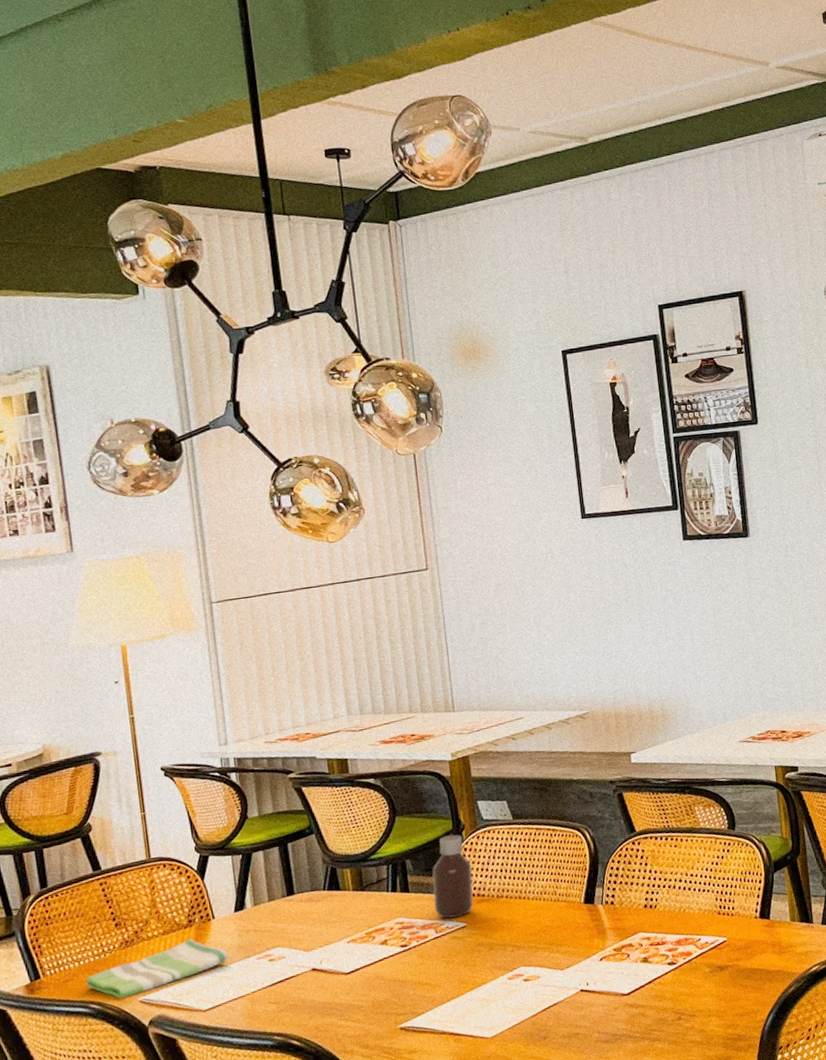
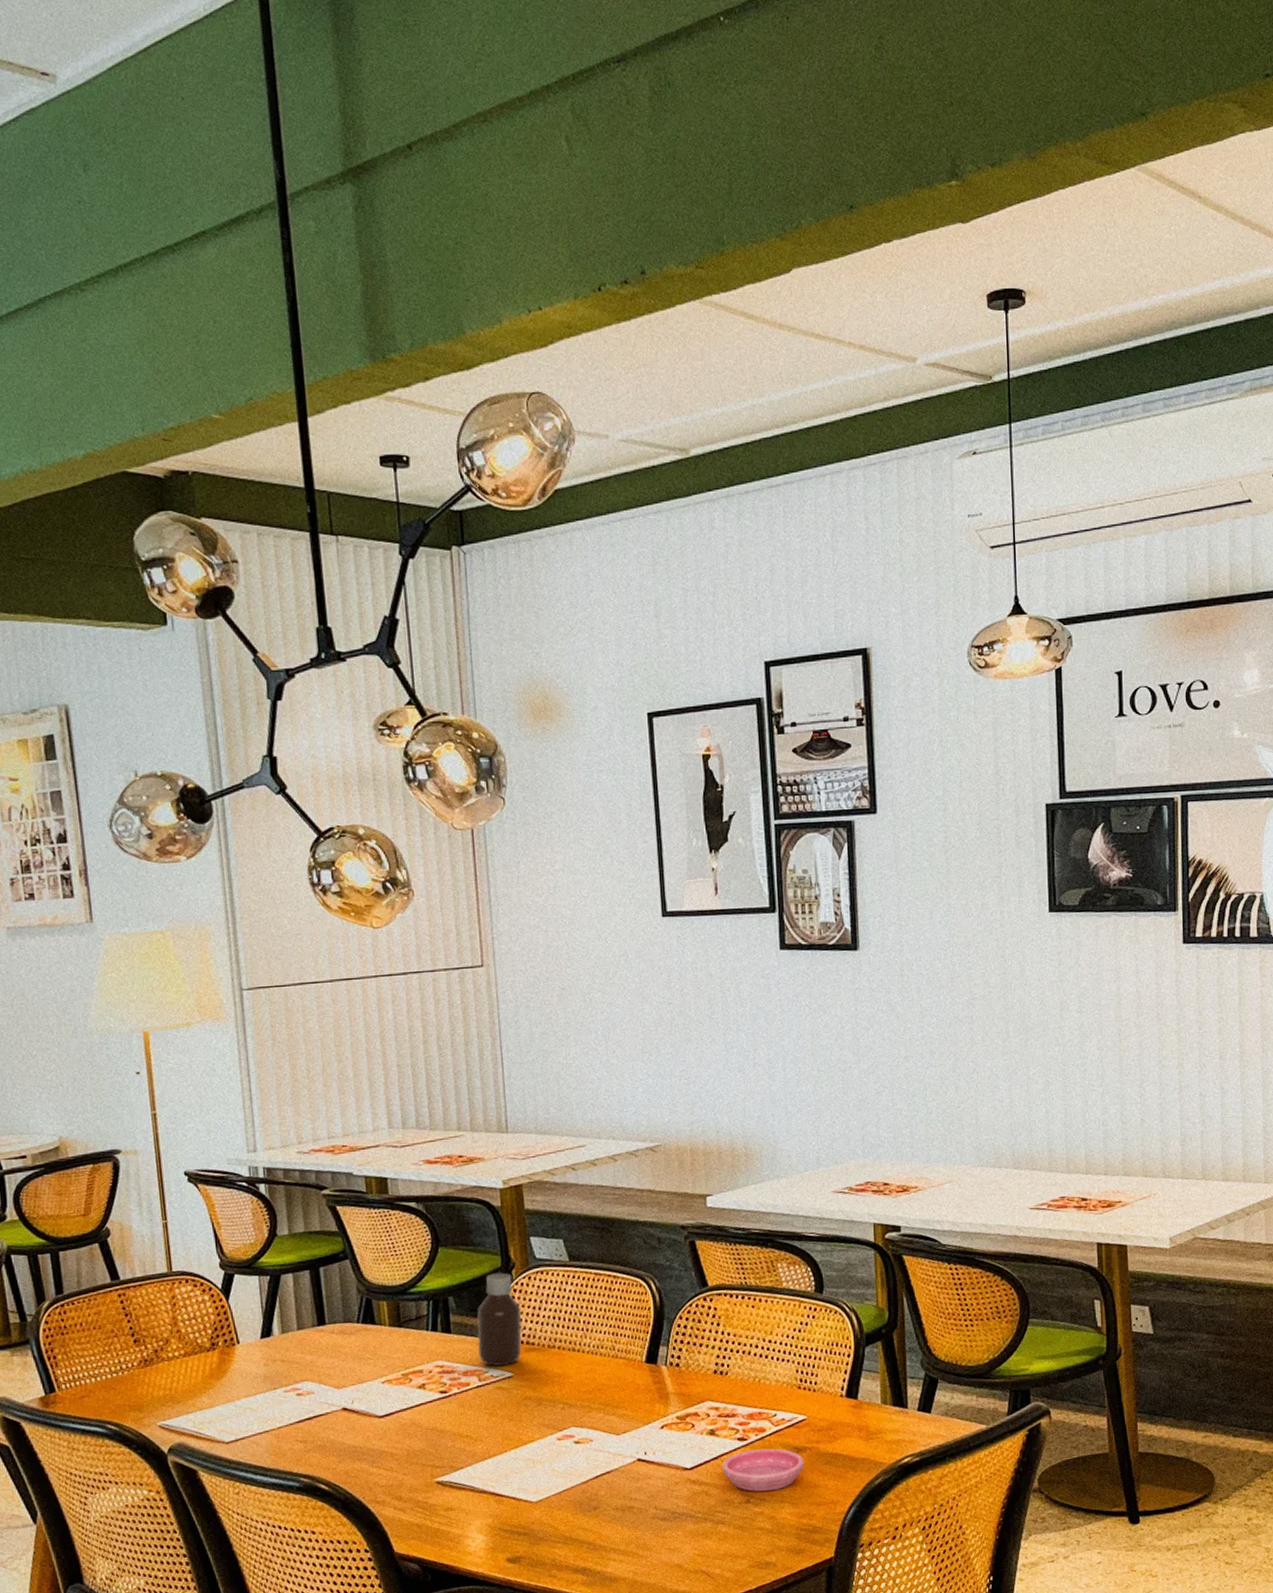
dish towel: present [85,938,229,999] -> none [102,1363,254,1422]
saucer: none [655,969,727,1009] -> present [722,1448,804,1492]

